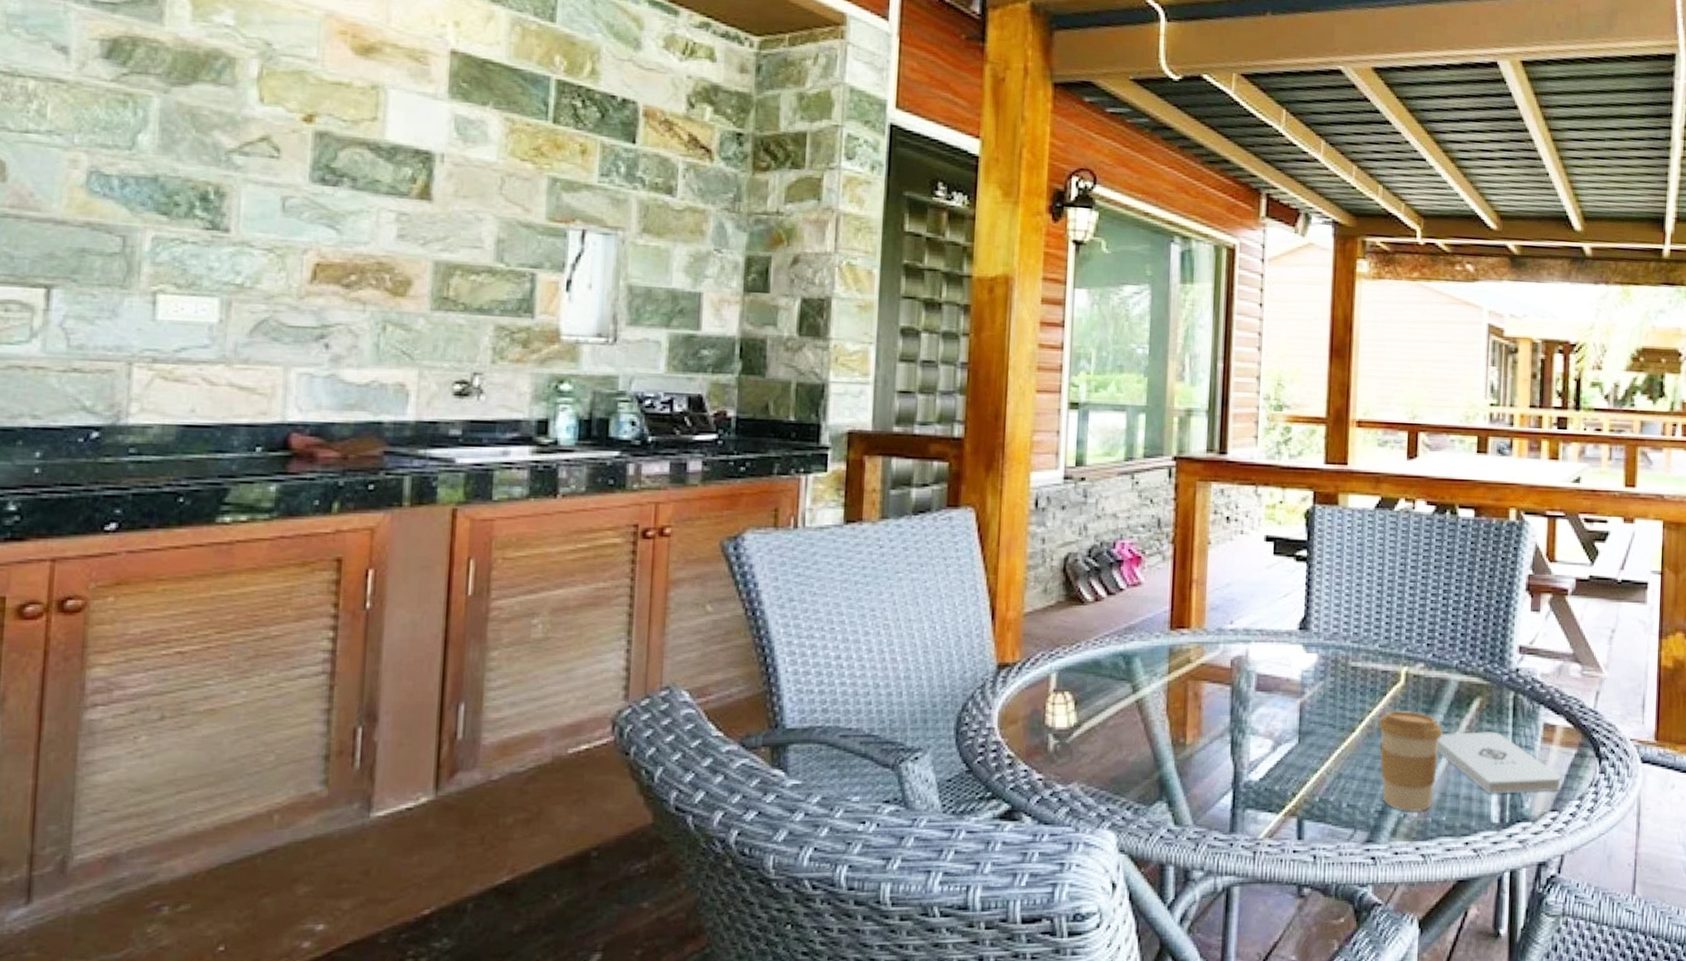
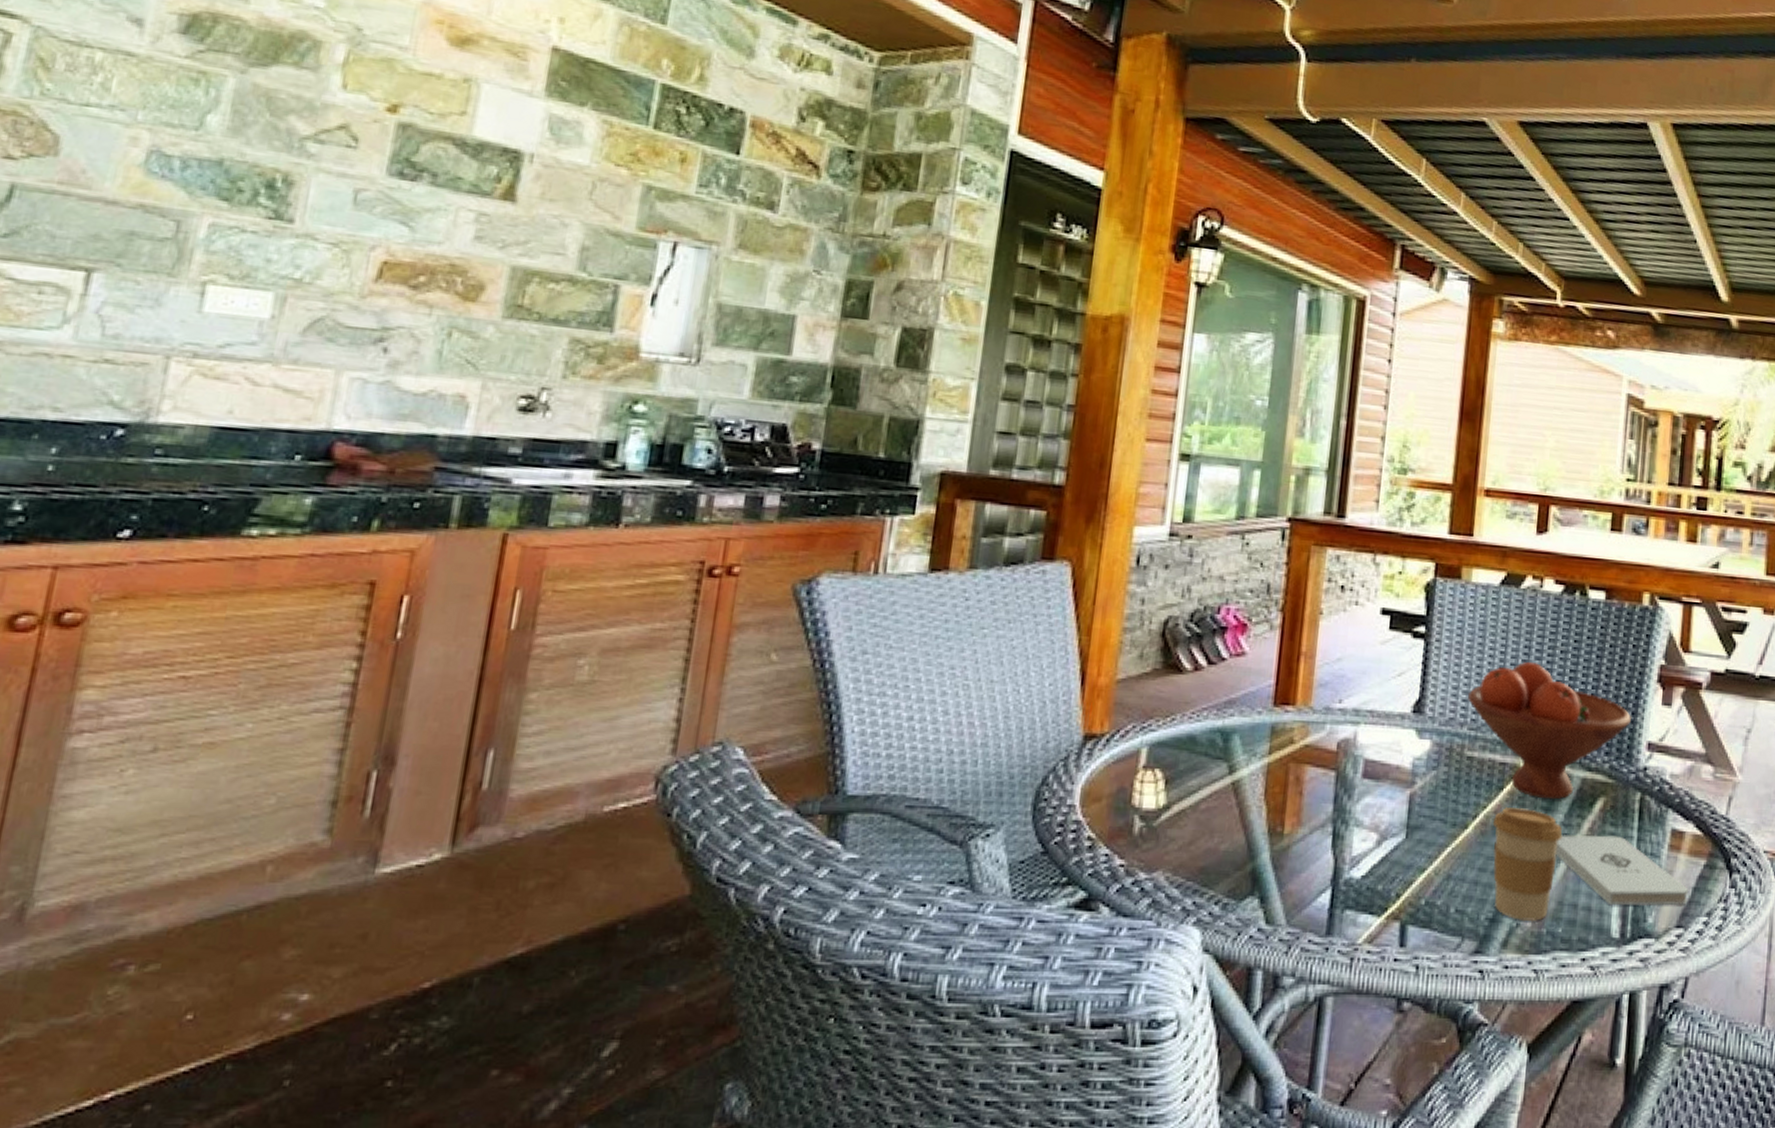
fruit bowl: none [1350,577,1503,702] -> present [1468,661,1631,800]

